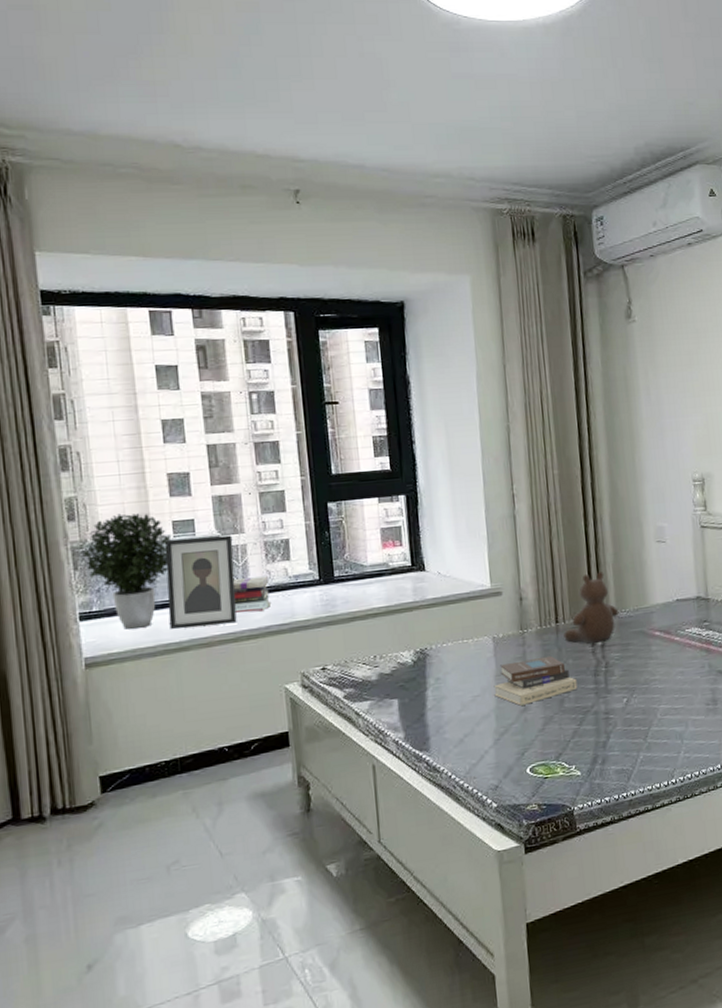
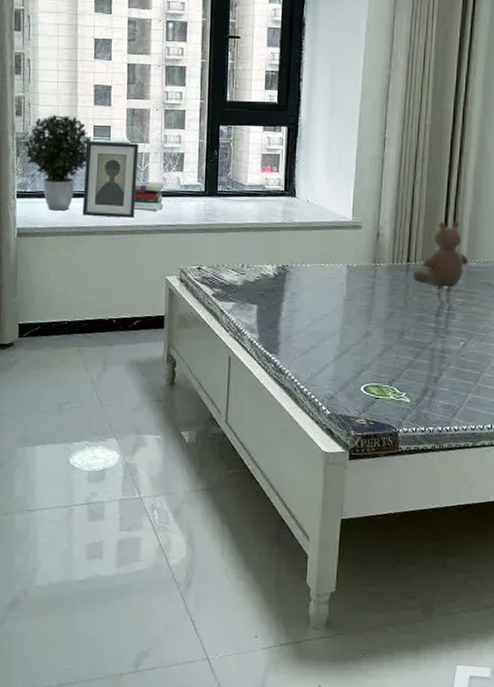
books: present [493,655,578,706] -> none [342,290,419,331]

